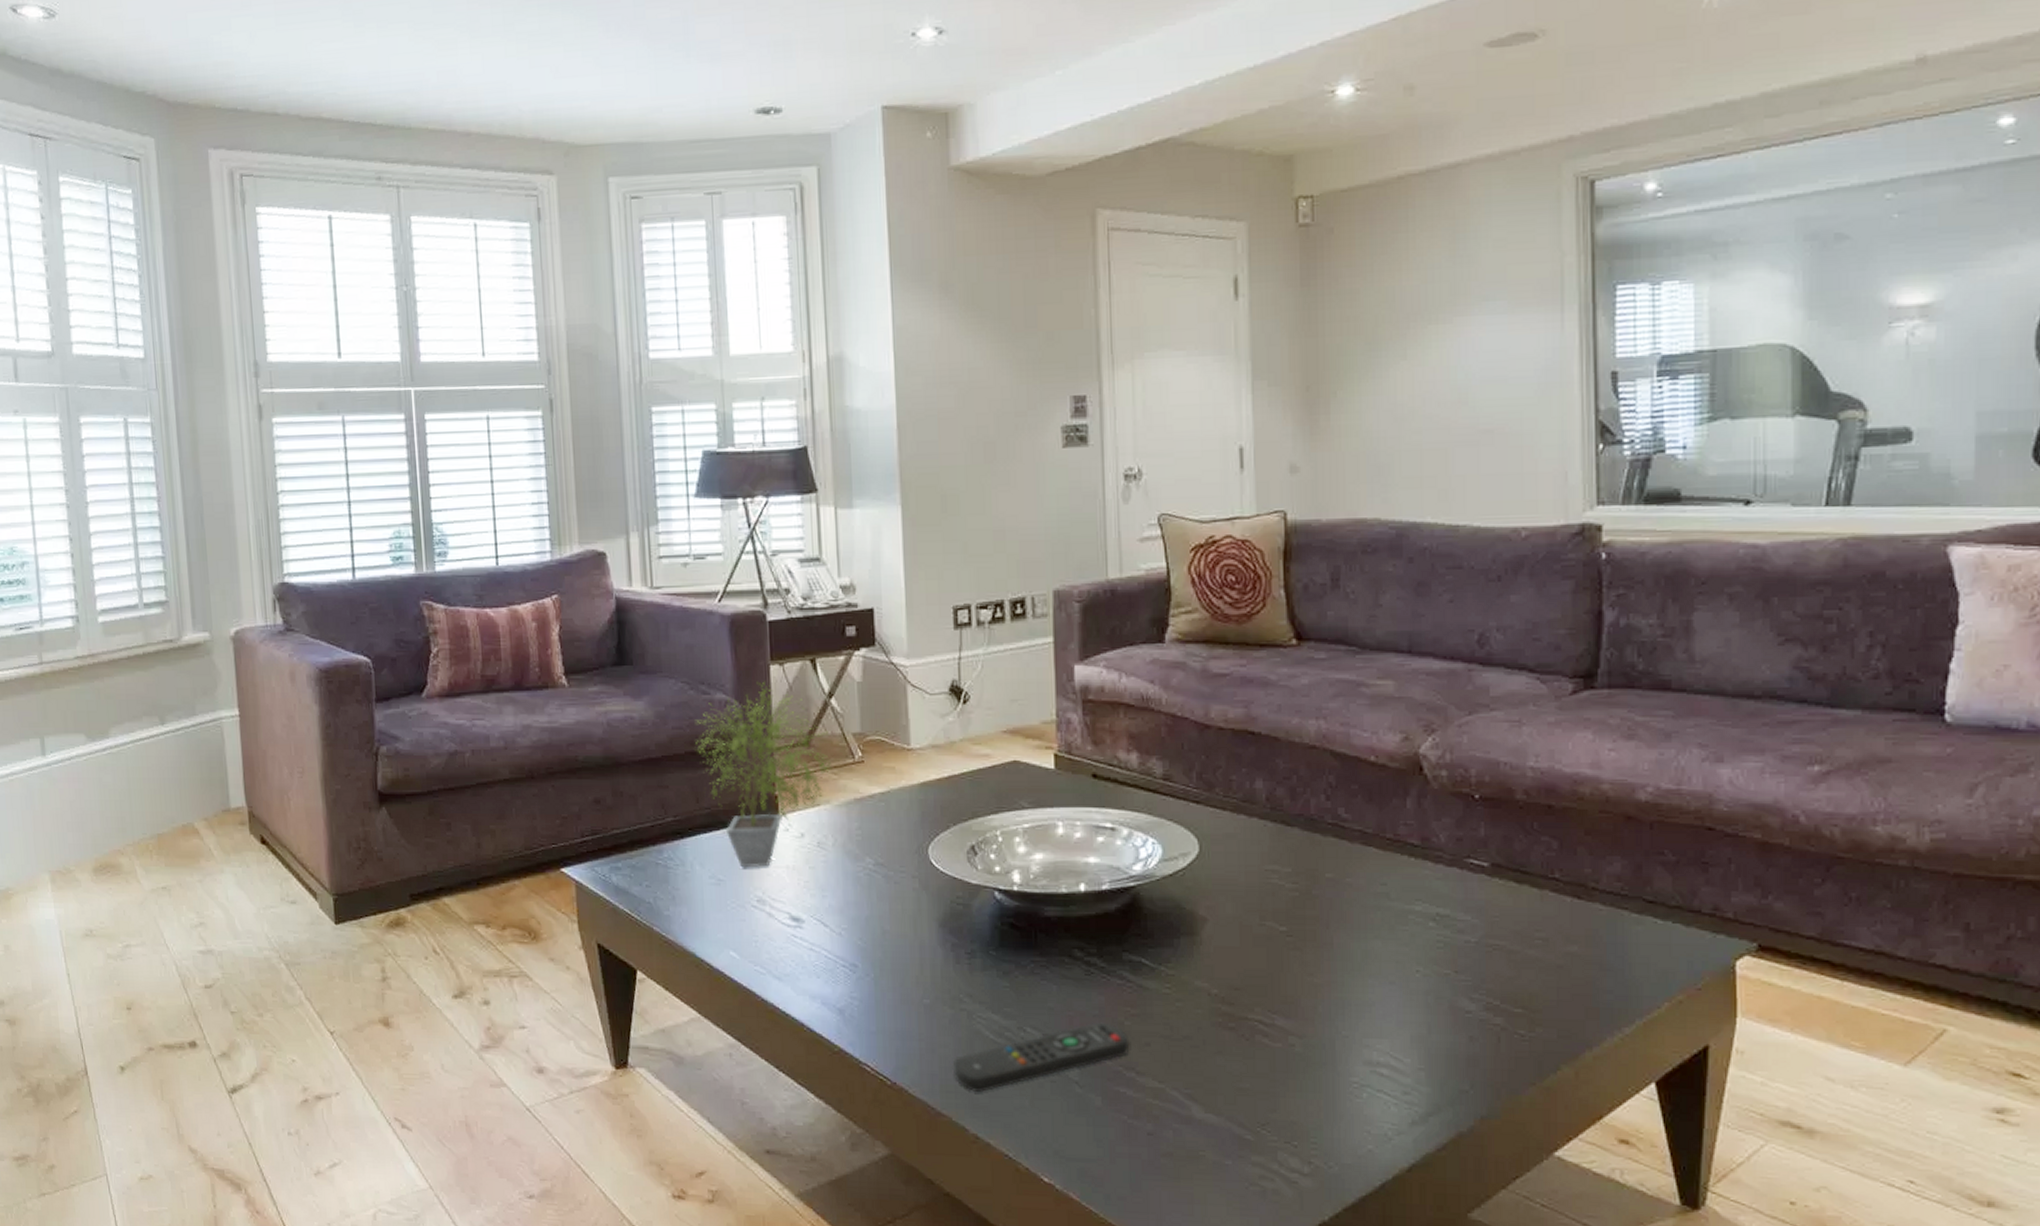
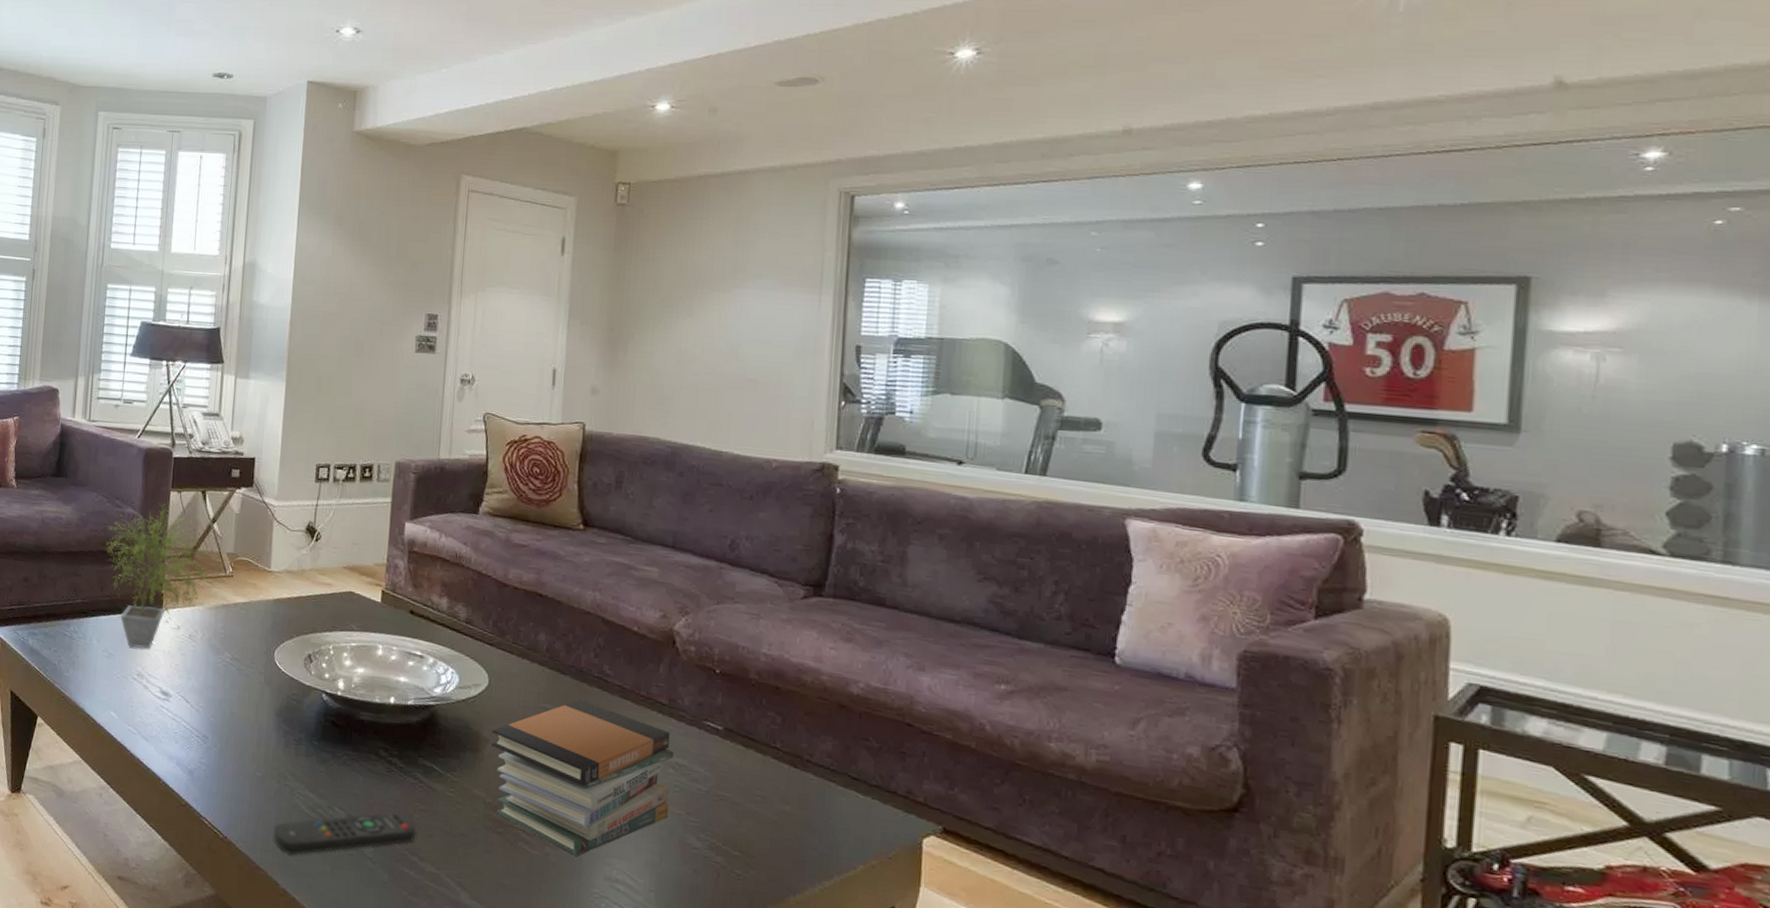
book stack: none [1209,854,1433,1042] -> present [490,699,674,856]

